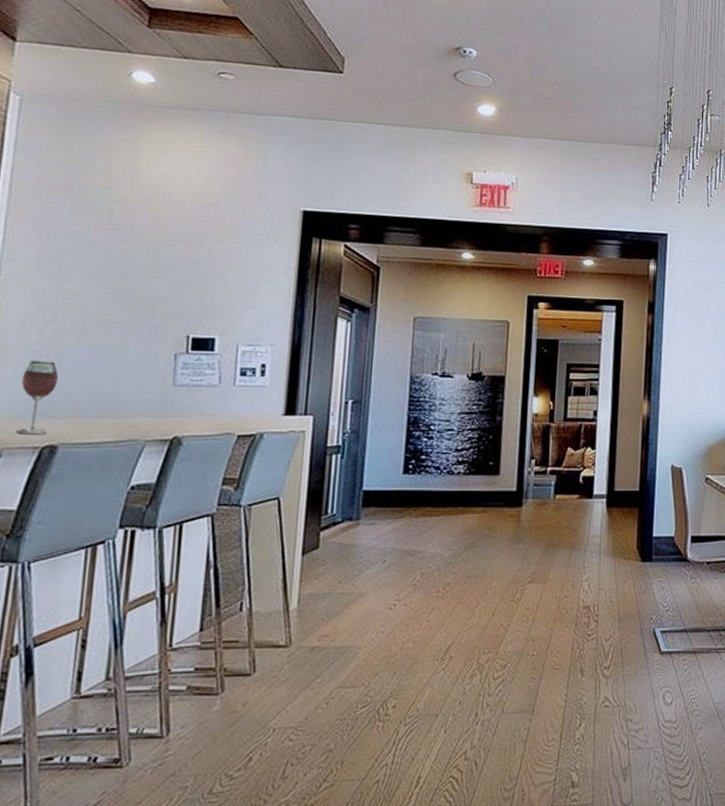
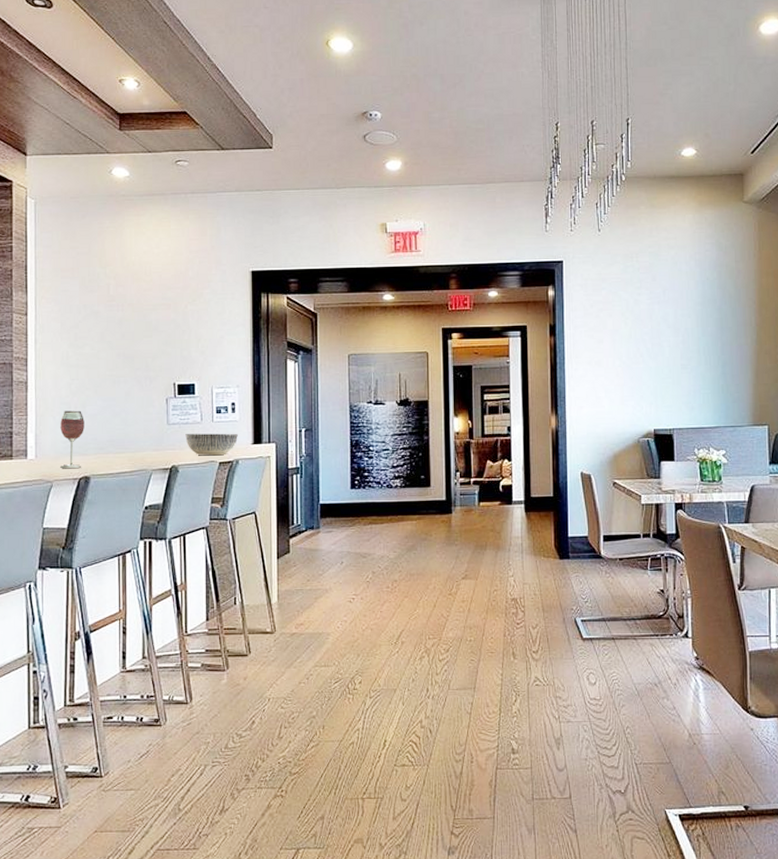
bowl: none [195,399,266,427] -> present [185,433,238,456]

